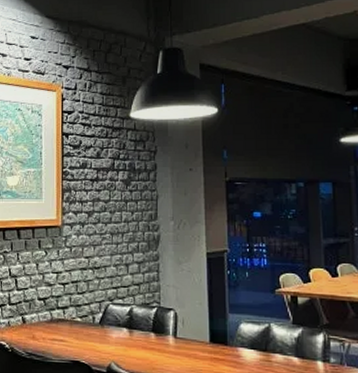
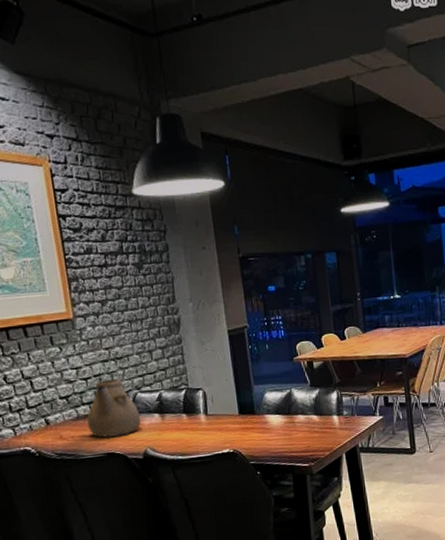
teapot: none [59,287,110,345] -> present [87,379,142,438]

